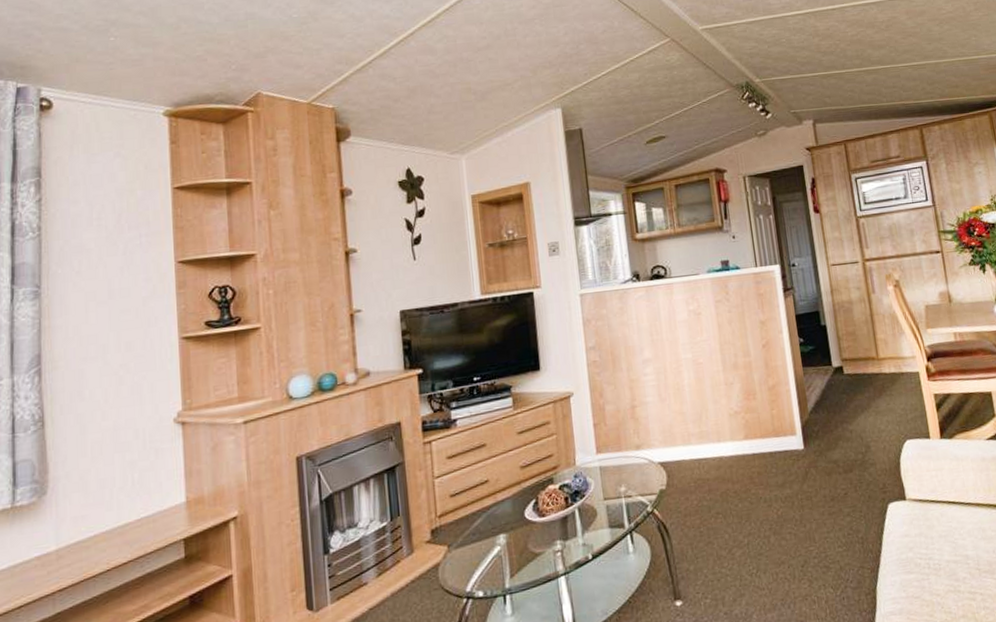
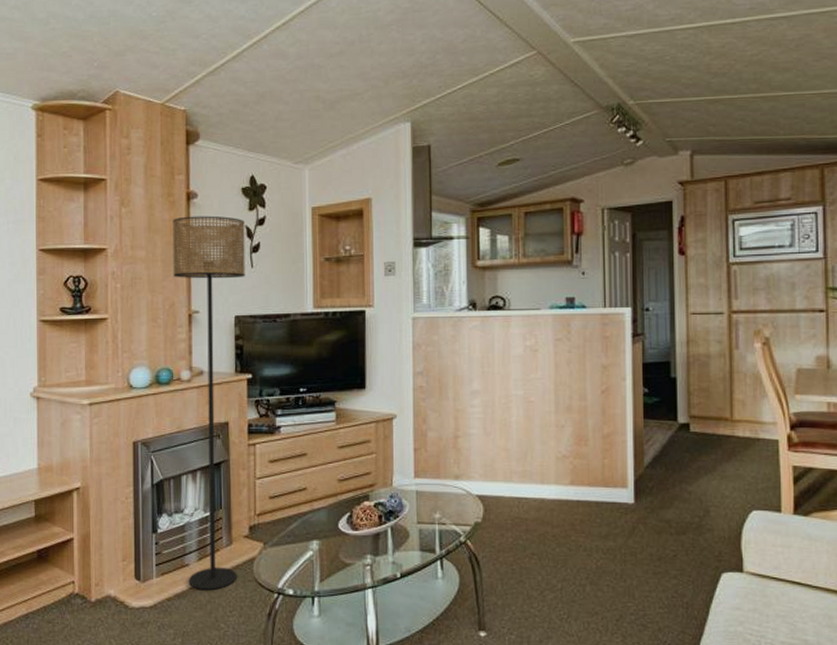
floor lamp: none [327,211,421,609] -> present [173,215,245,590]

